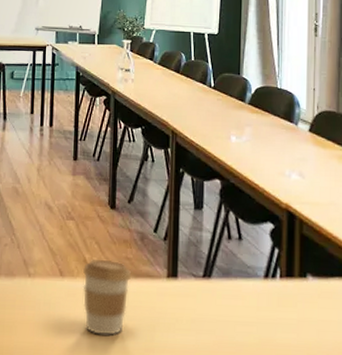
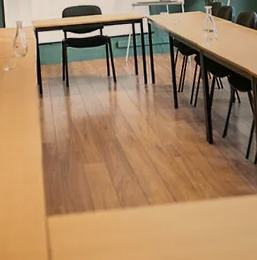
coffee cup: present [82,259,132,335] -> none [191,184,232,244]

